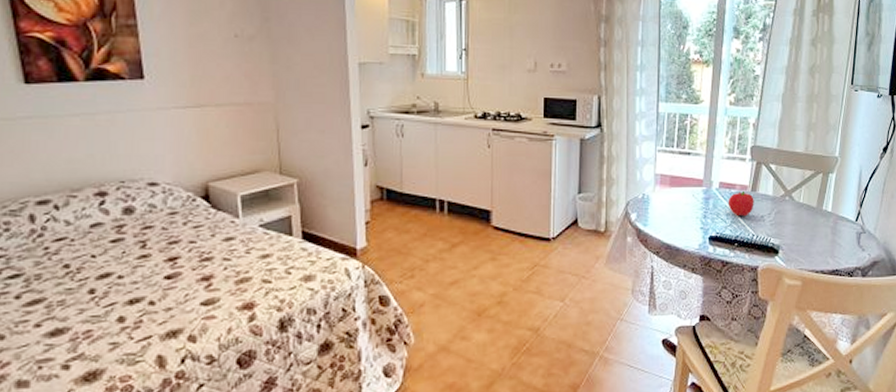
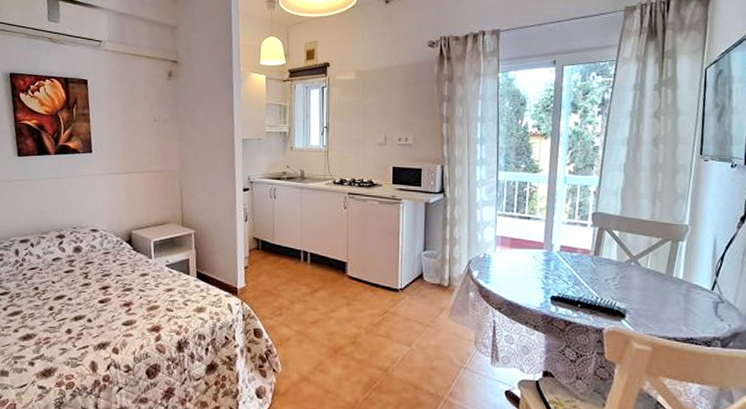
fruit: present [728,190,754,217] -> none [569,254,598,280]

